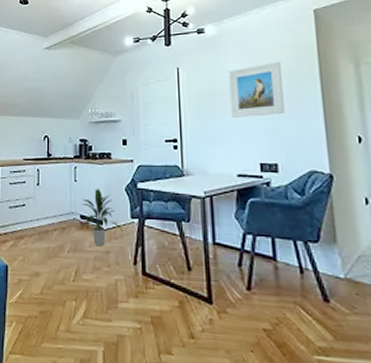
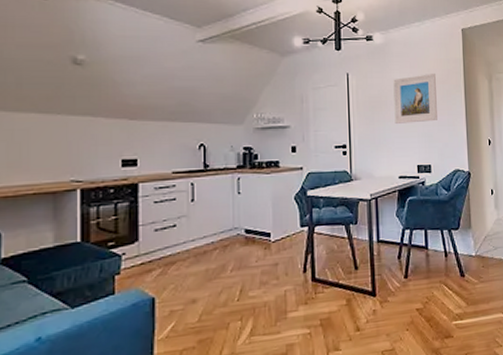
indoor plant: present [81,187,123,245] -> none [245,198,292,259]

